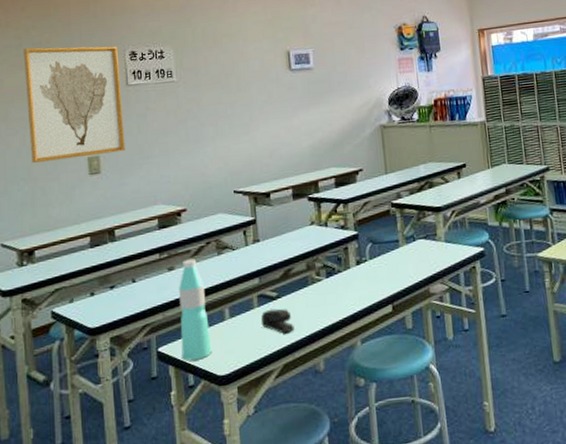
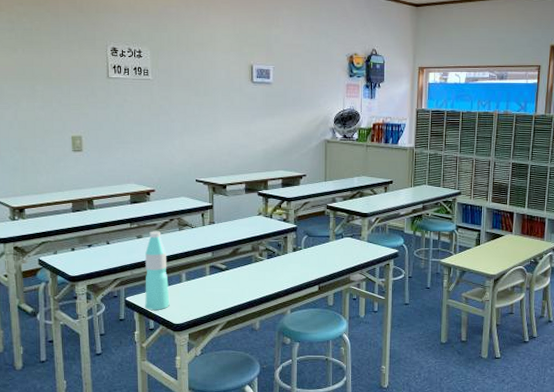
wall art: present [24,46,125,163] -> none [16,33,105,136]
stapler: present [261,308,294,334] -> none [212,278,238,298]

